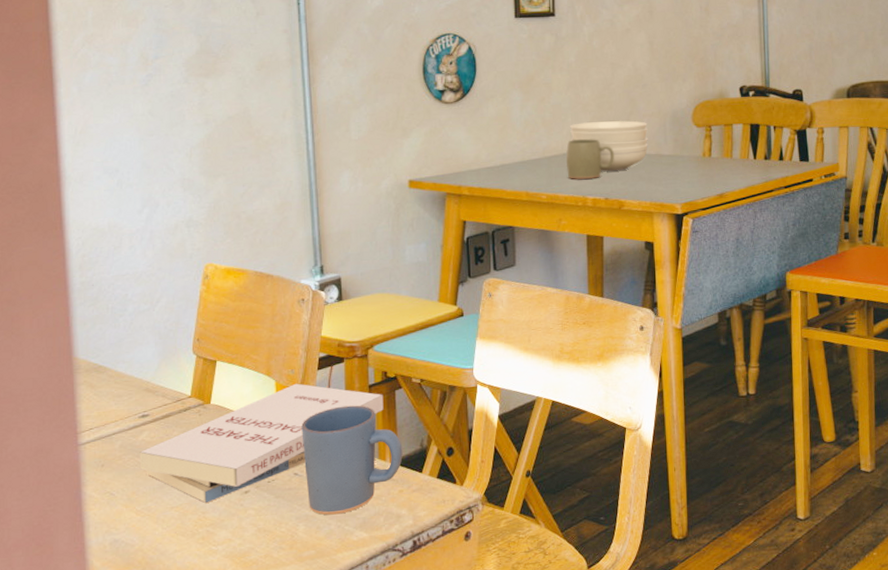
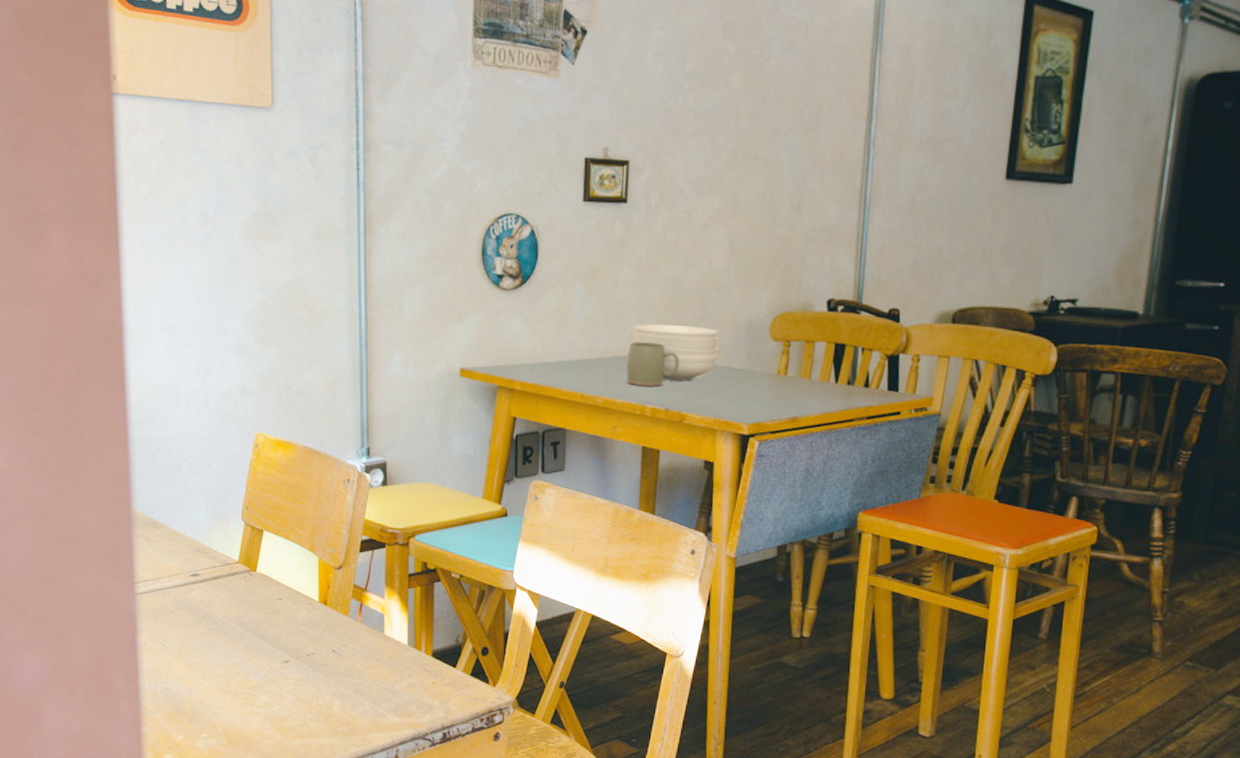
books: present [139,383,384,503] -> none [189,562,422,666]
mug: present [301,405,403,515] -> none [341,591,438,696]

